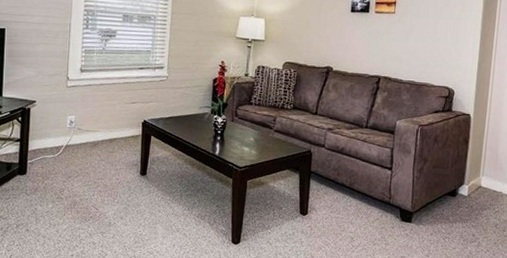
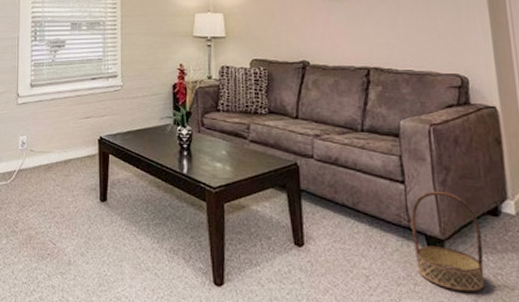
basket: none [390,176,441,250] -> present [411,190,485,293]

